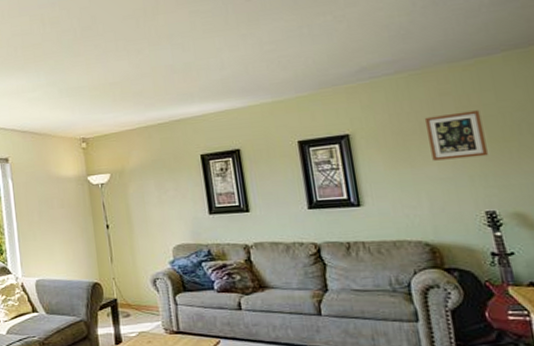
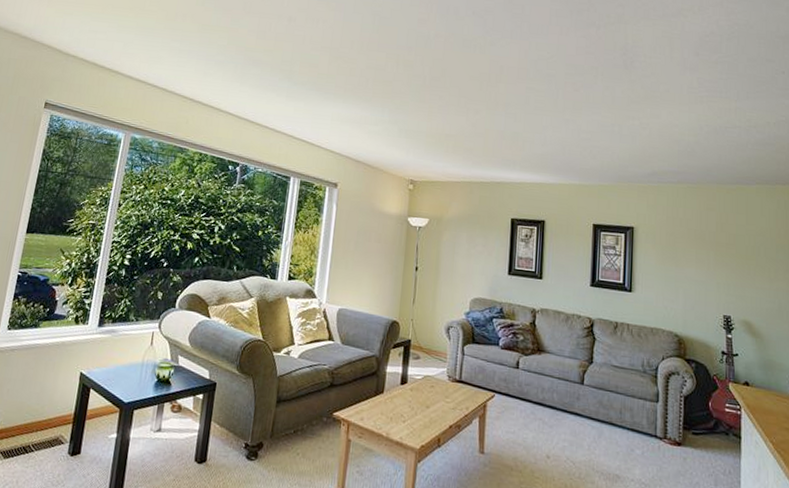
picture frame: present [424,110,488,161] -> none [692,225,733,269]

